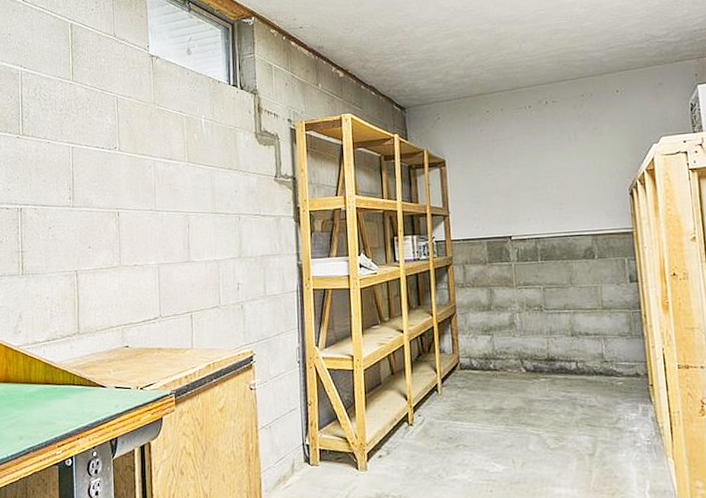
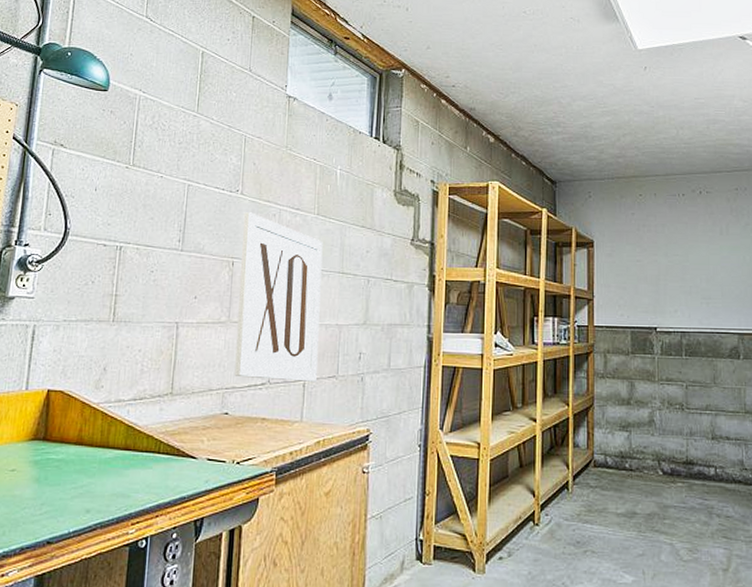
wall art: none [123,166,202,314] -> present [234,212,323,382]

